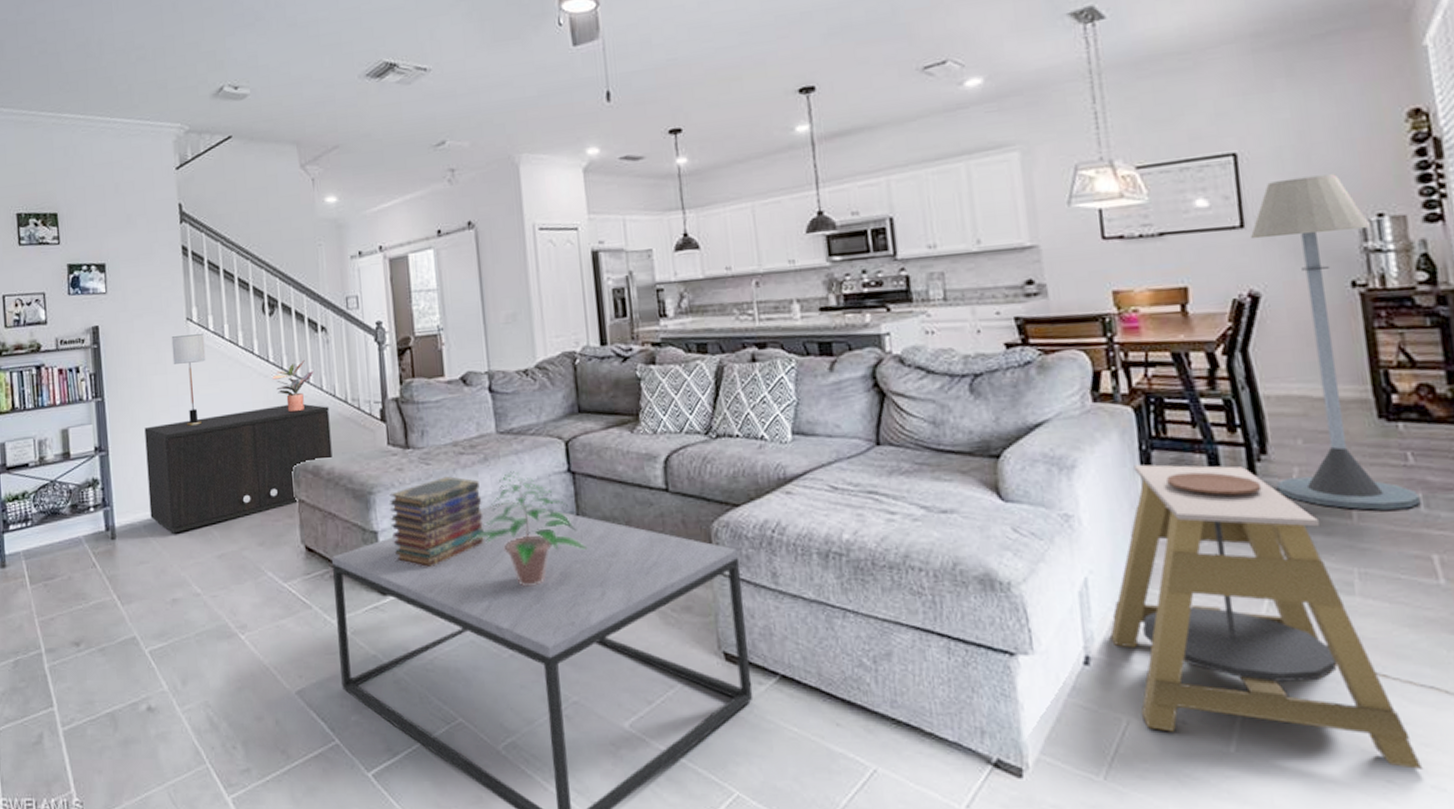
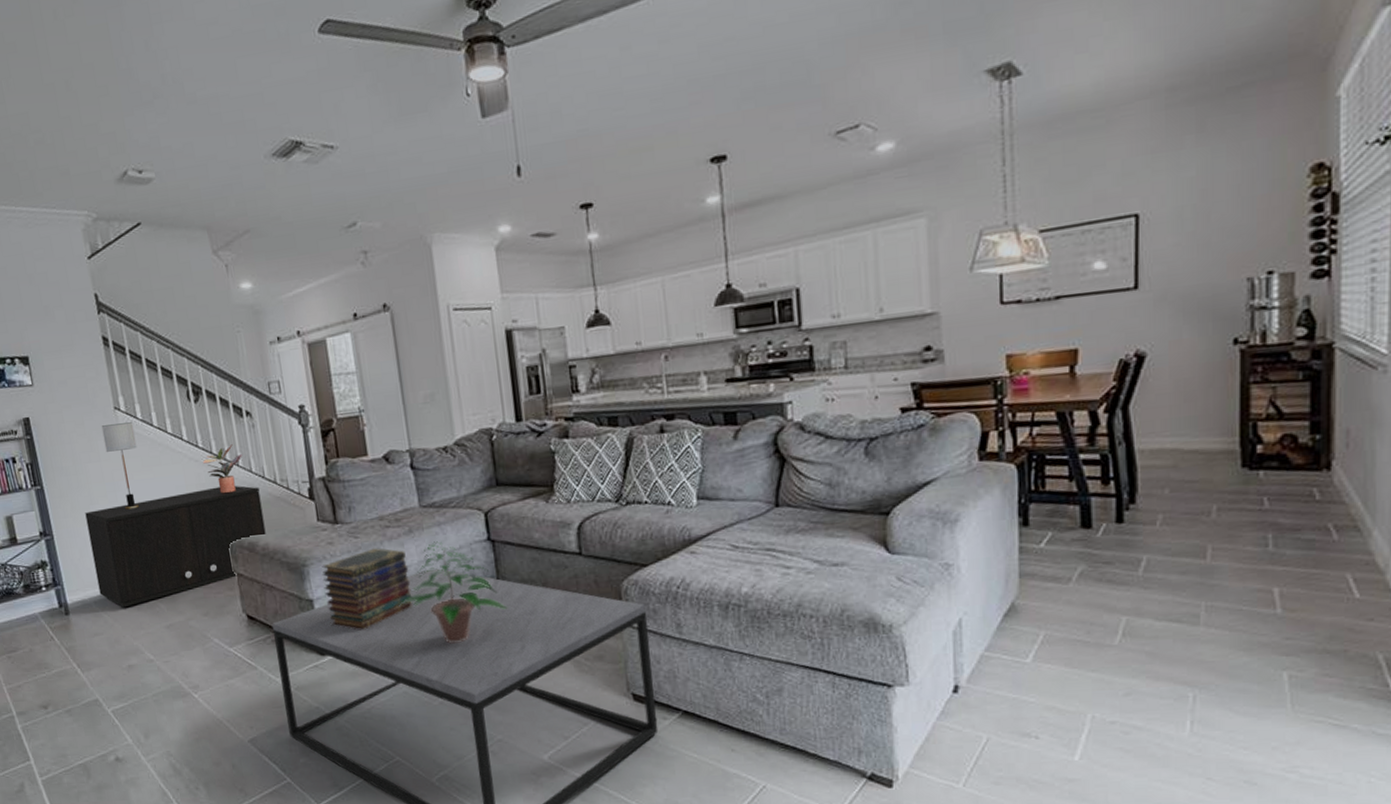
side table: present [1110,464,1424,769] -> none [979,515,1240,768]
floor lamp: present [1251,174,1421,510] -> none [1141,232,1270,551]

